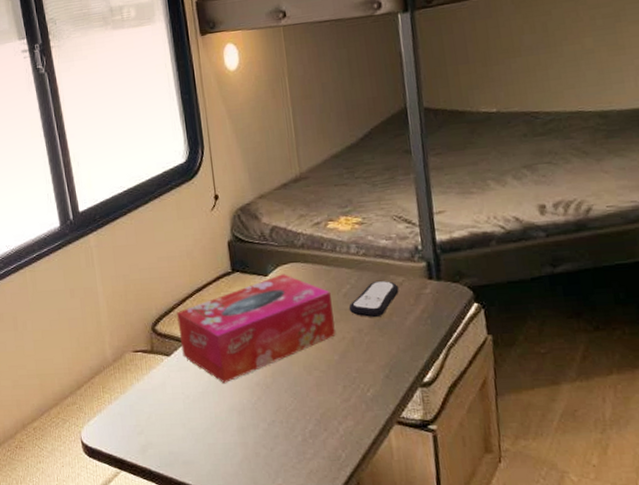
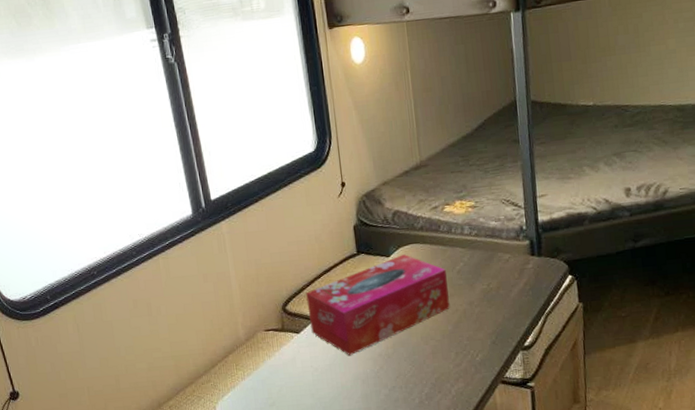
remote control: present [348,280,399,318] -> none [461,257,506,292]

